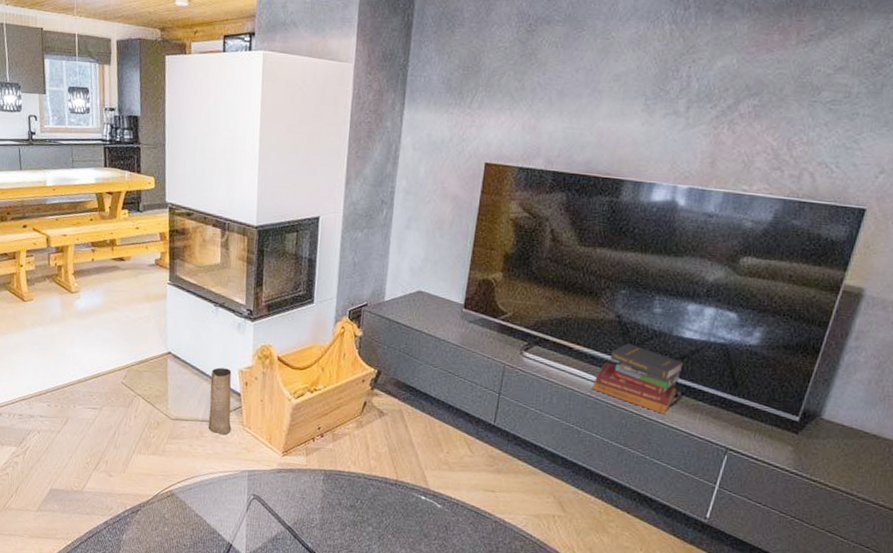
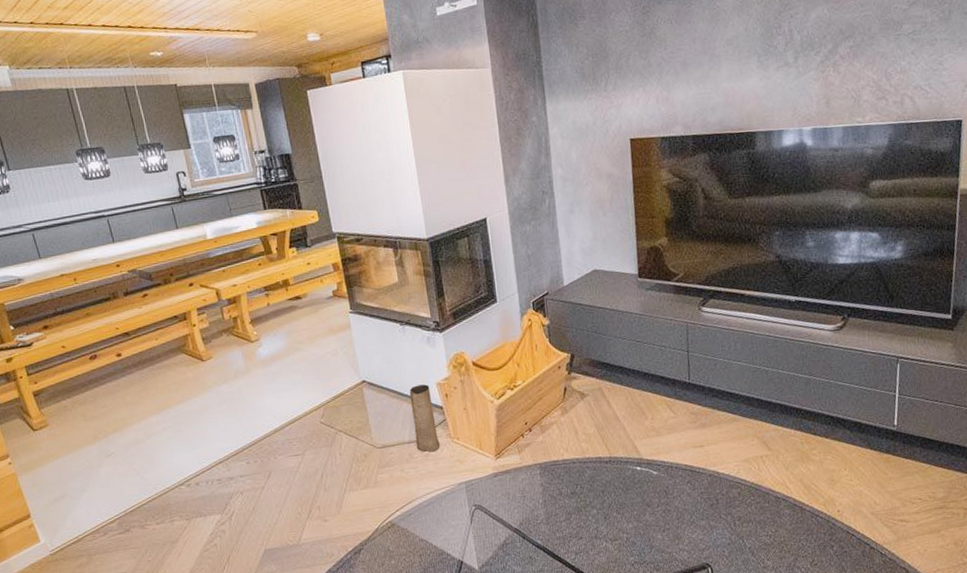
books: present [592,343,684,416] -> none [769,279,844,339]

